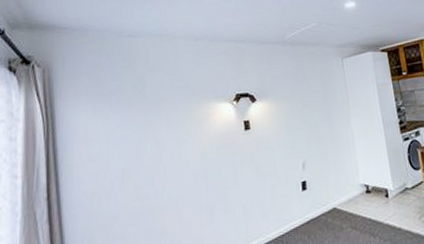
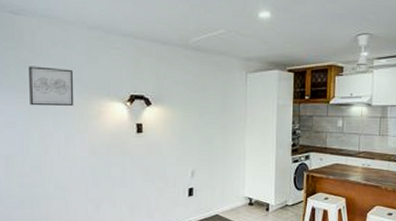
wall art: none [143,78,185,117] -> present [29,66,74,106]

